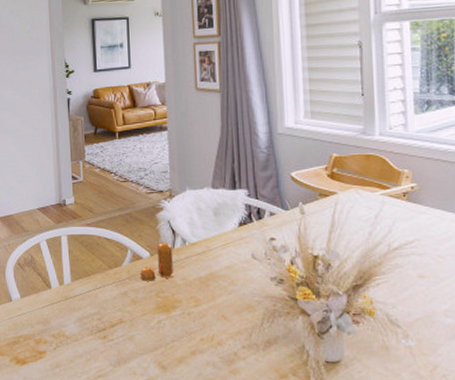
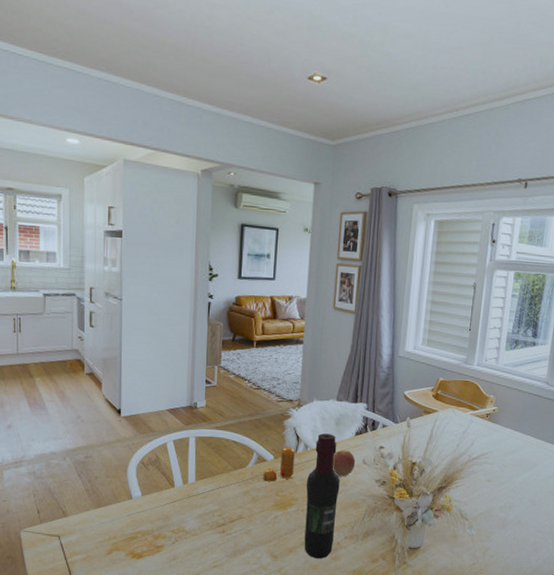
wine bottle: none [189,226,229,371] -> present [304,433,340,558]
apple: none [215,244,244,275] -> present [332,450,356,477]

